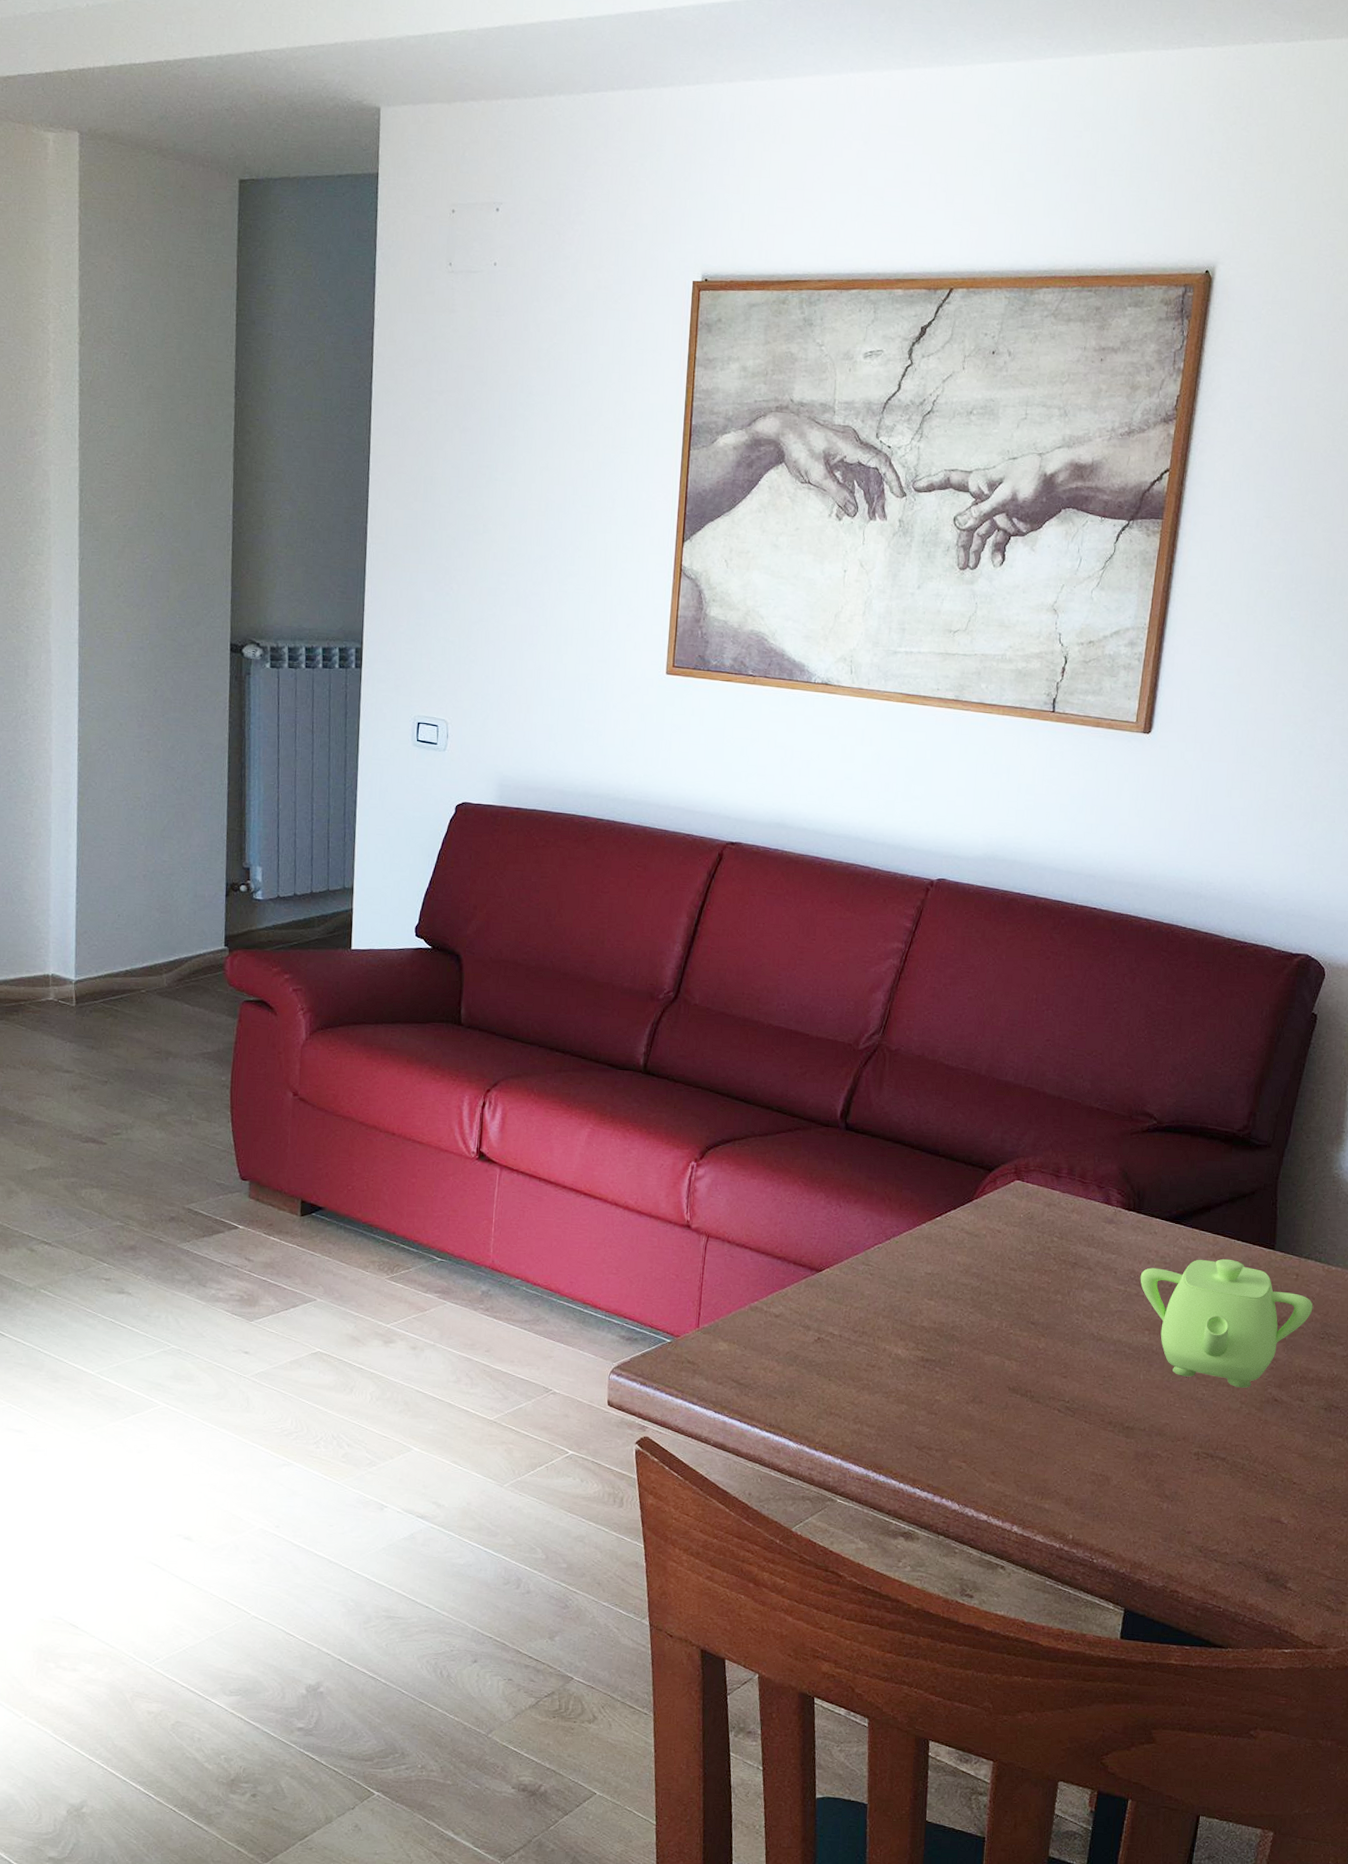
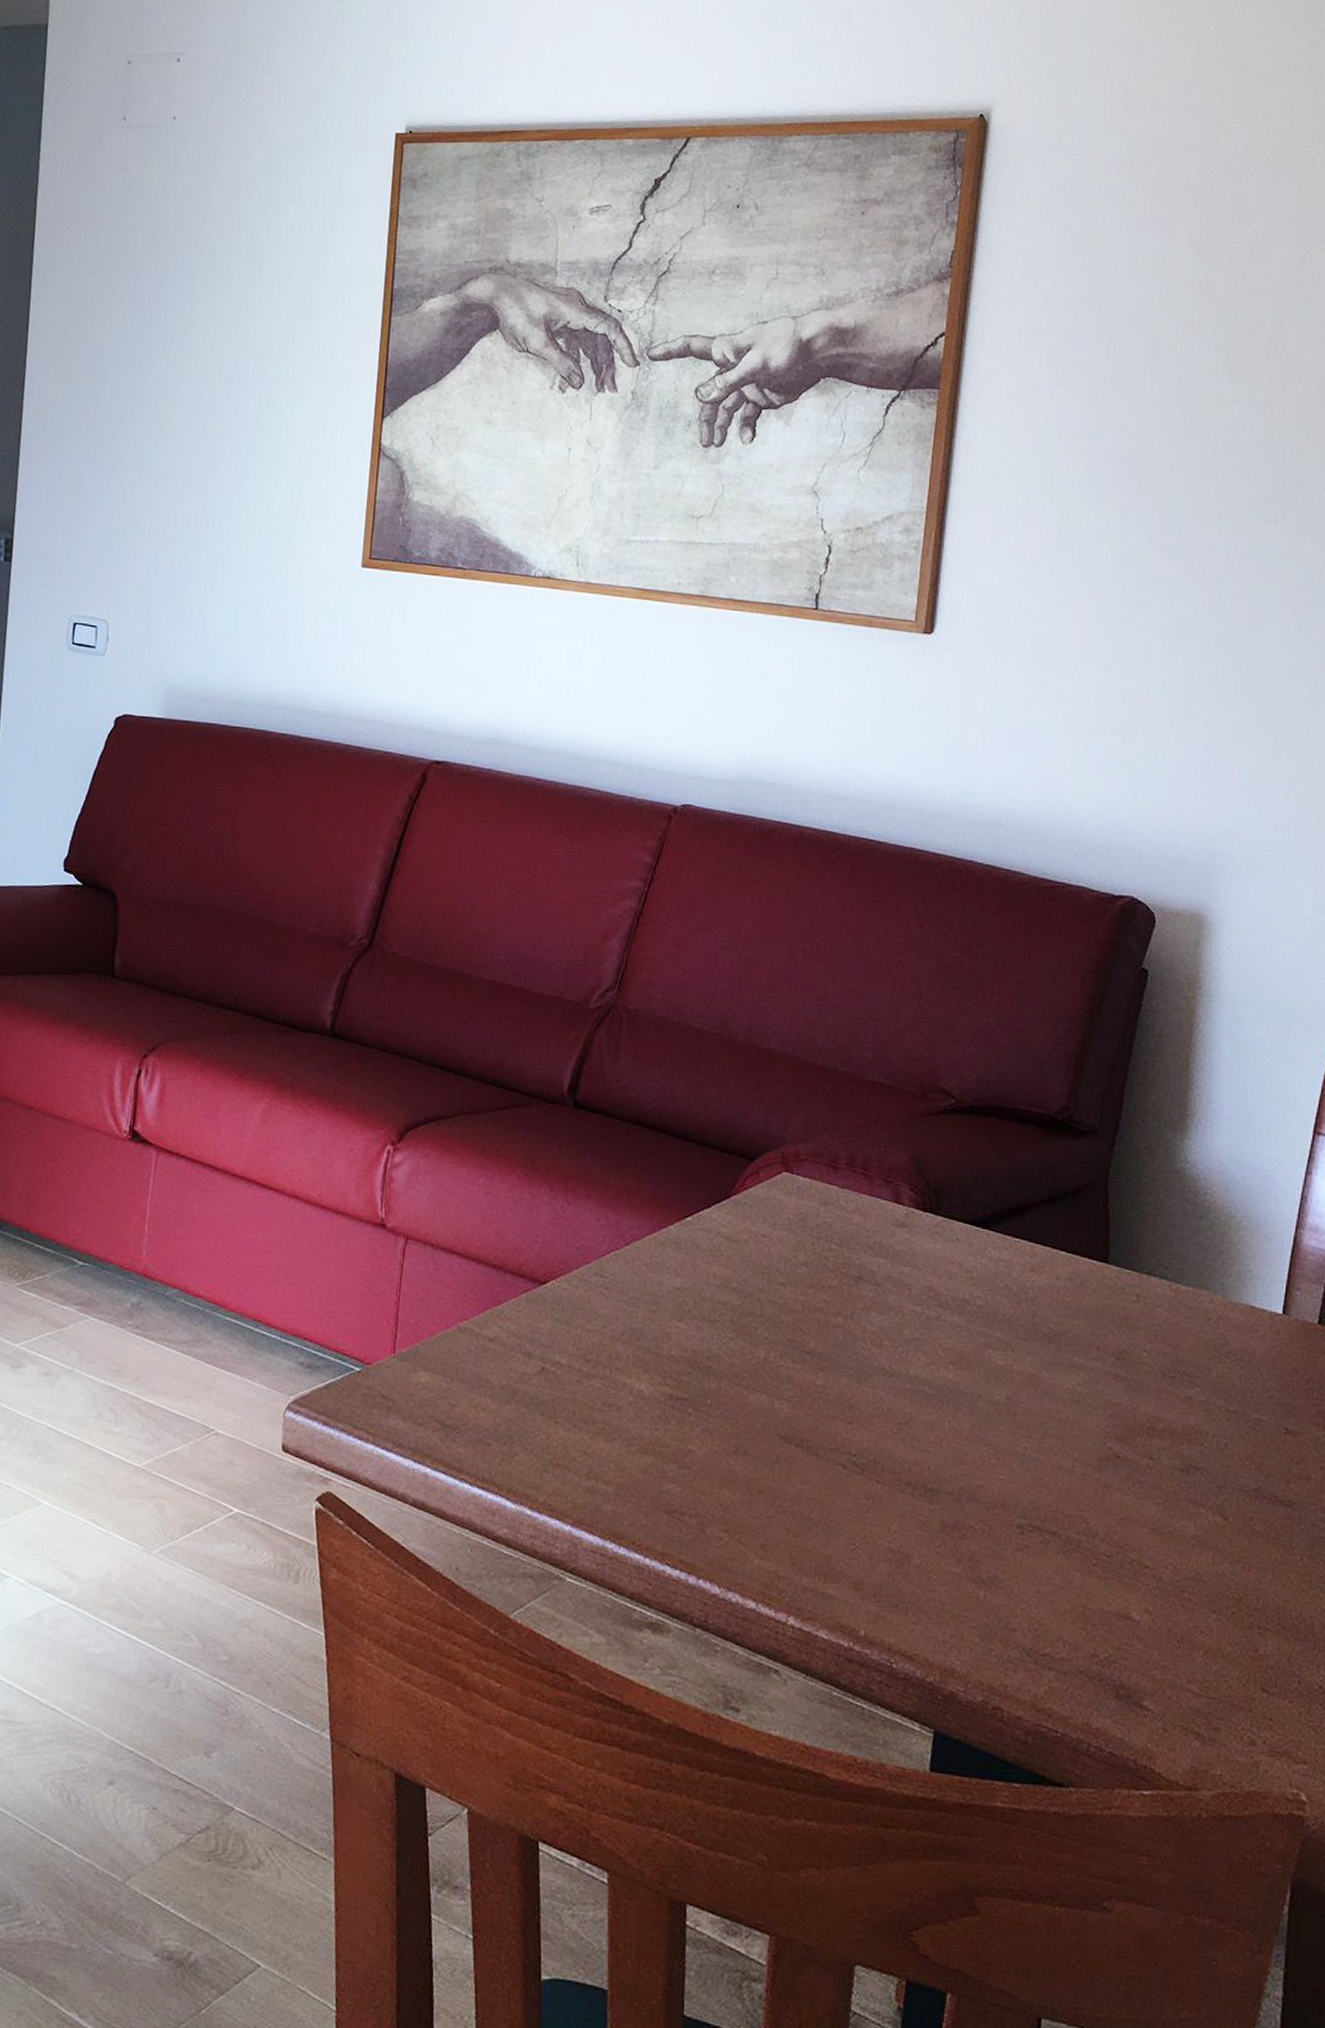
teapot: present [1140,1258,1313,1388] -> none [940,1273,1160,1441]

